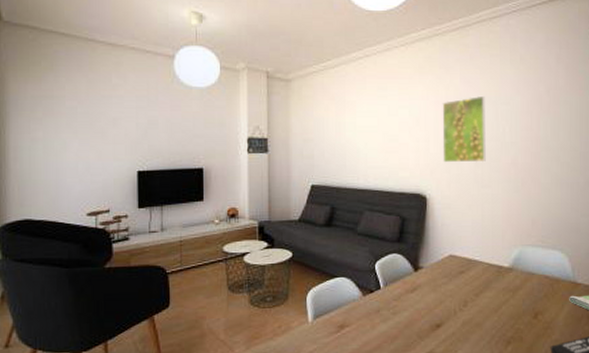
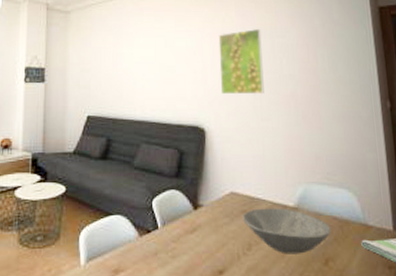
bowl: none [461,268,542,310] -> present [243,208,331,254]

